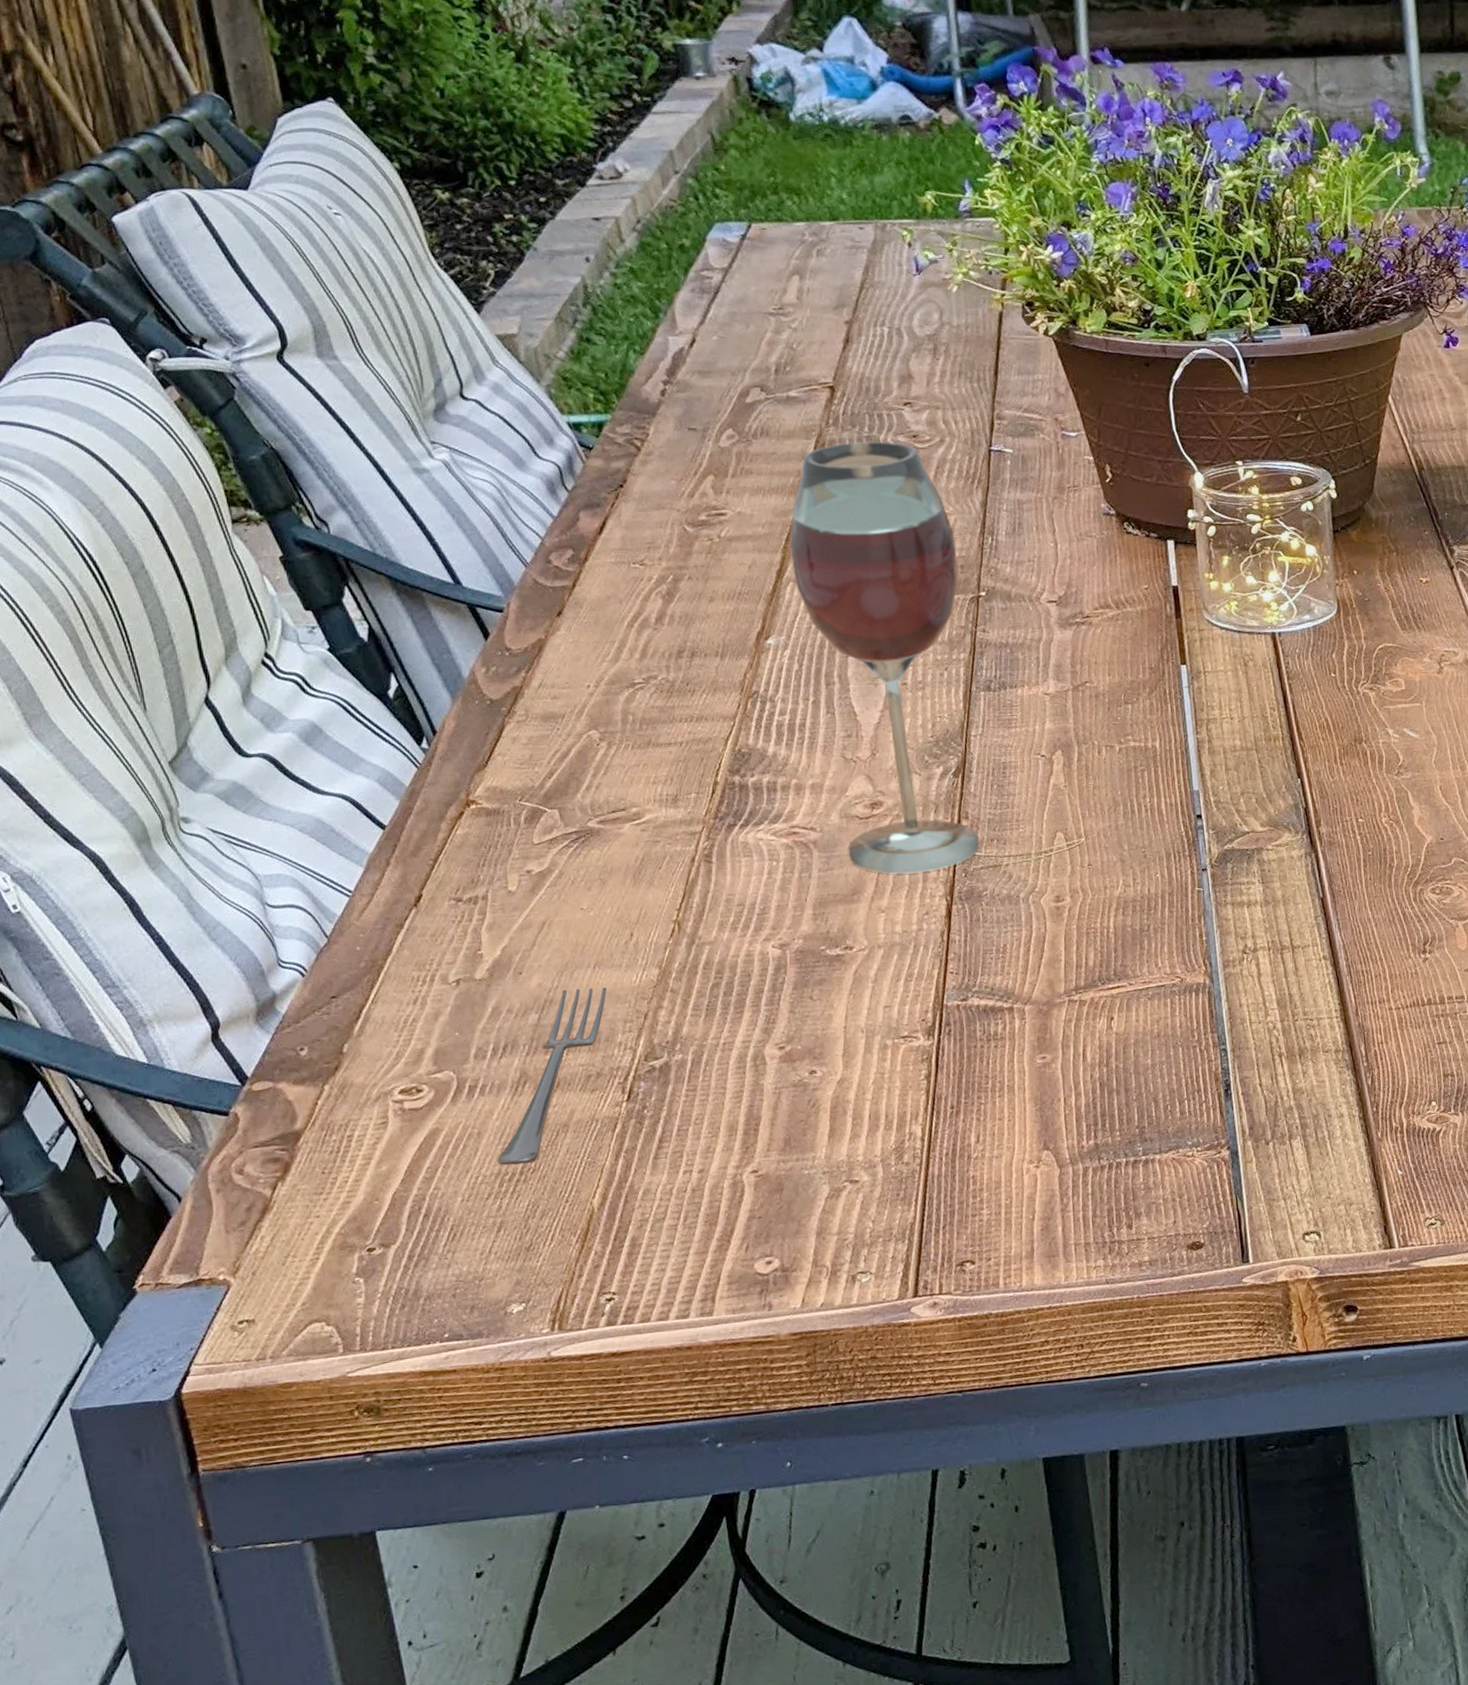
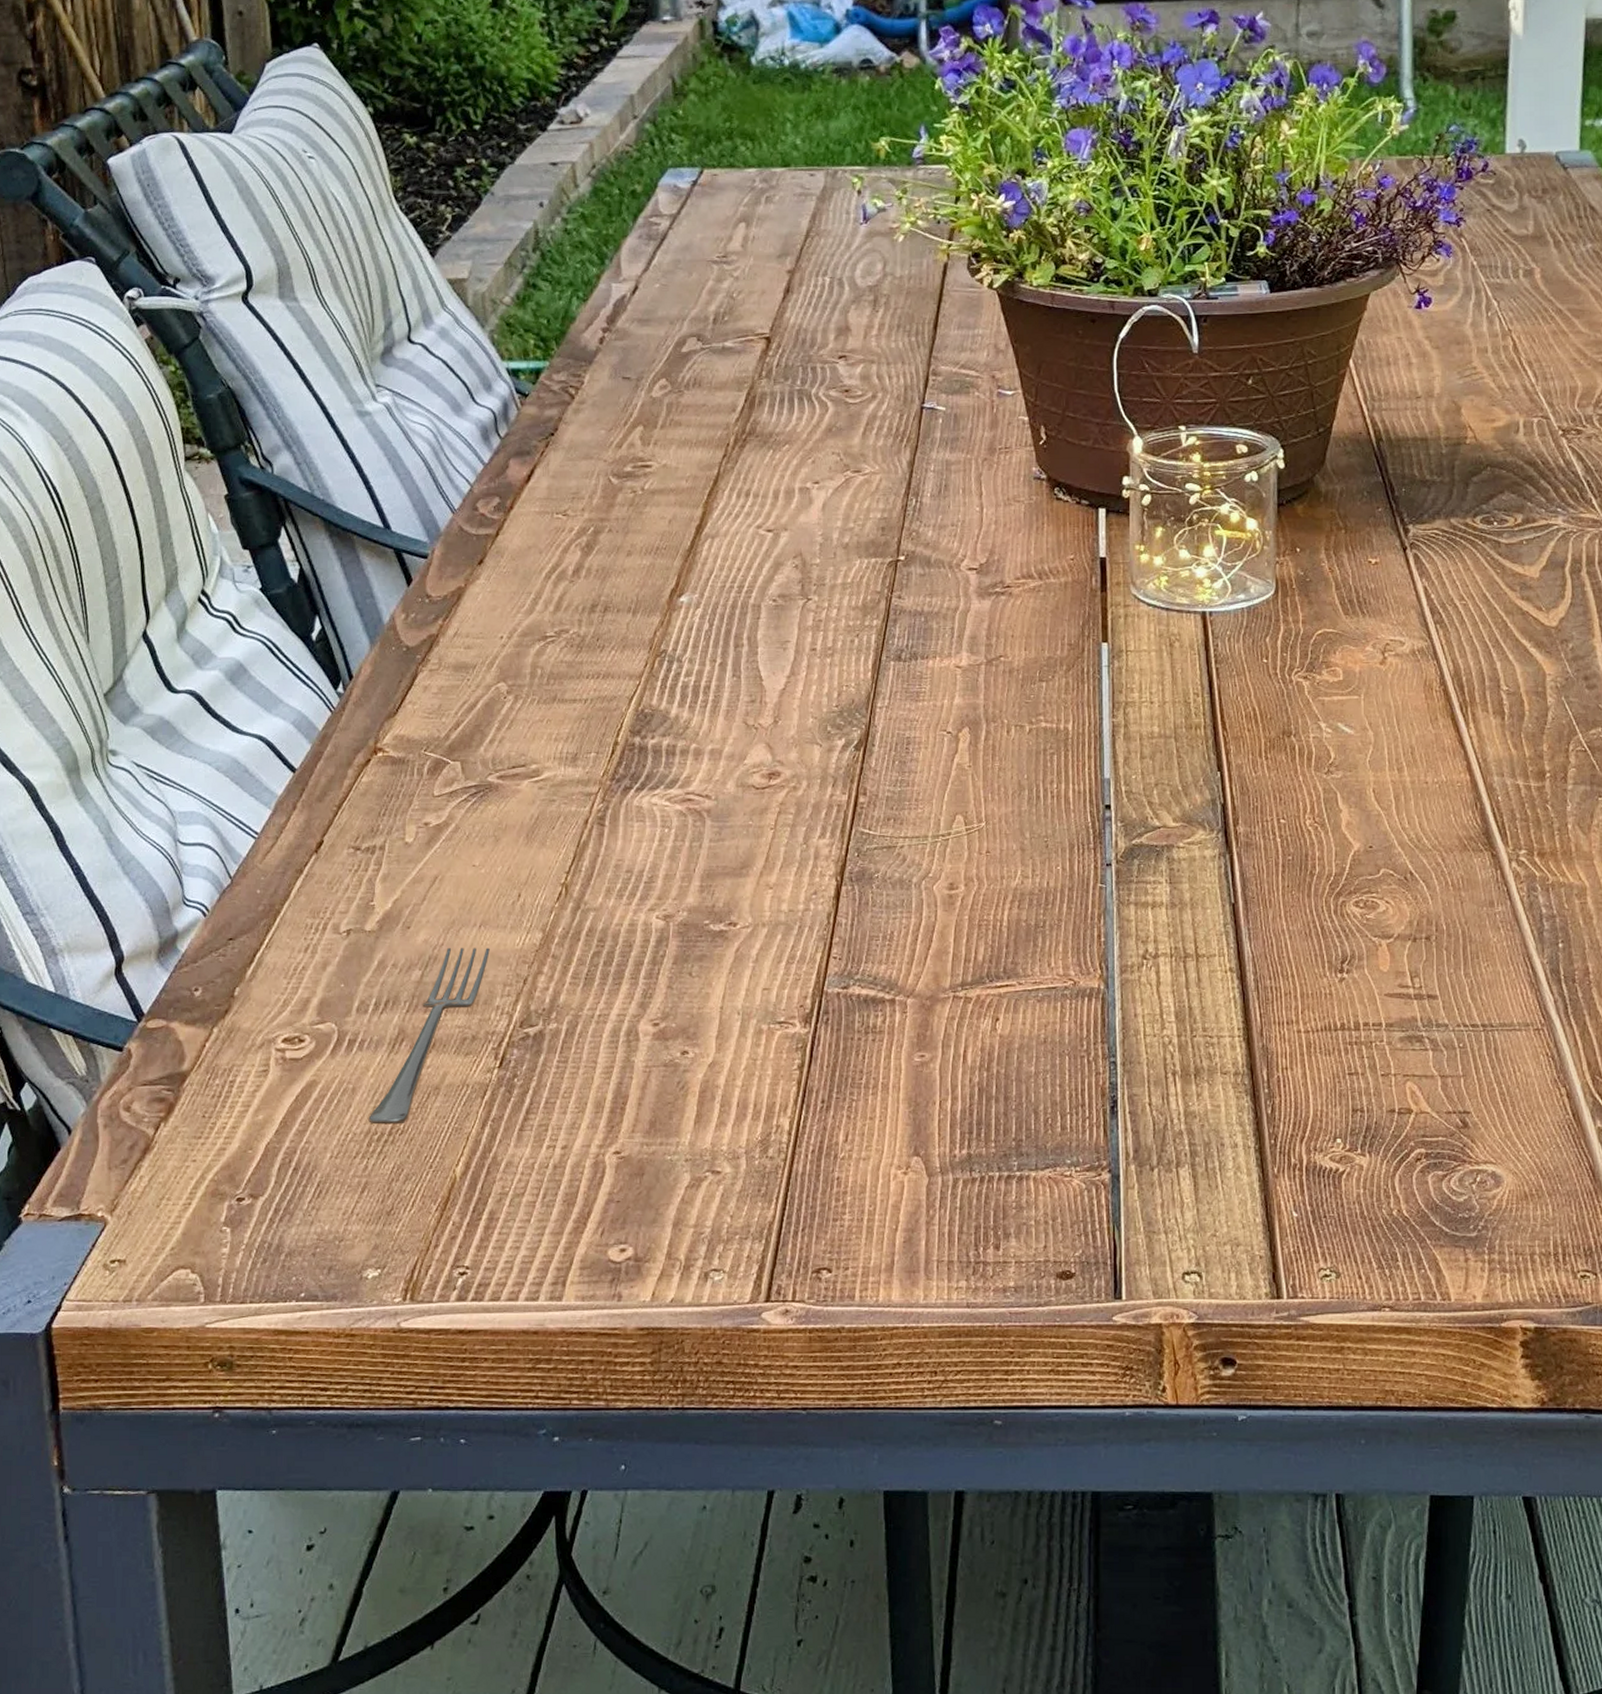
wineglass: present [789,440,980,874] -> none [711,394,879,850]

